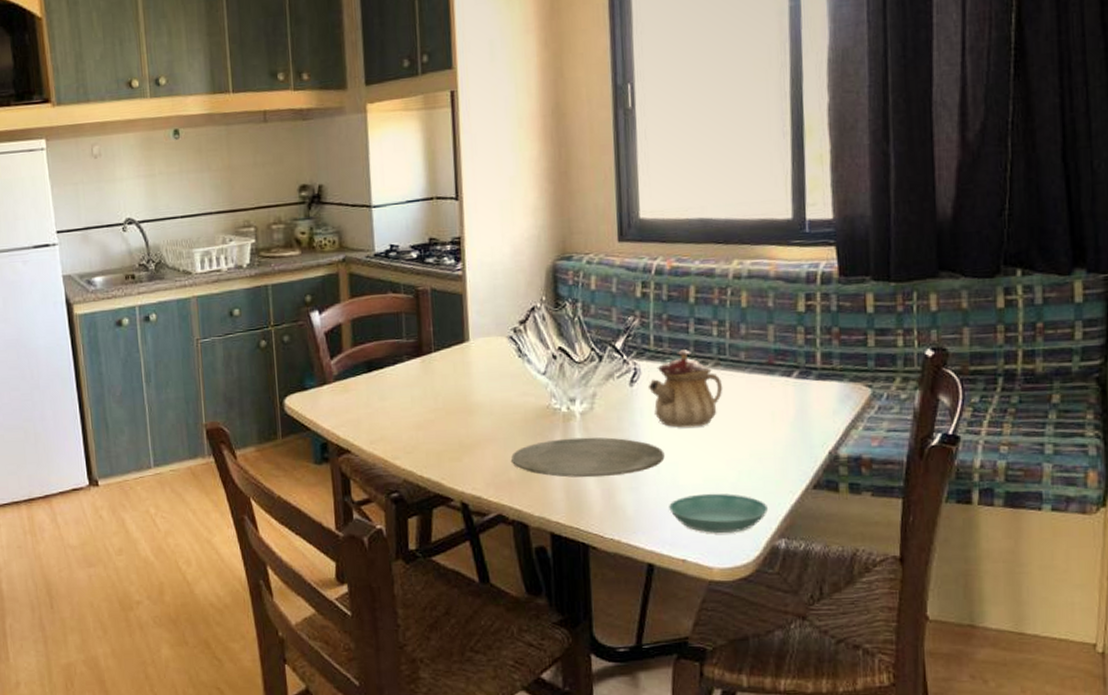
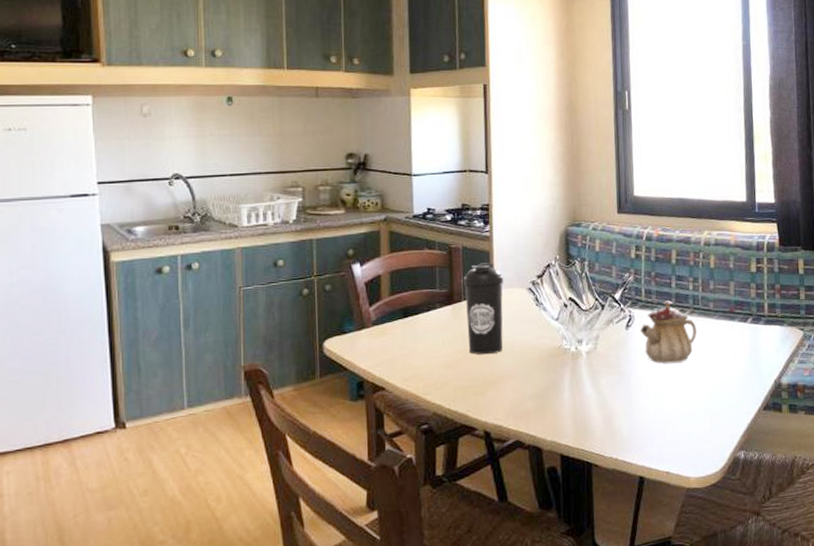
water bottle: none [432,307,481,414] -> present [463,262,504,354]
plate: present [511,437,665,478] -> none [528,372,653,407]
saucer: present [669,493,768,534] -> none [656,416,731,449]

